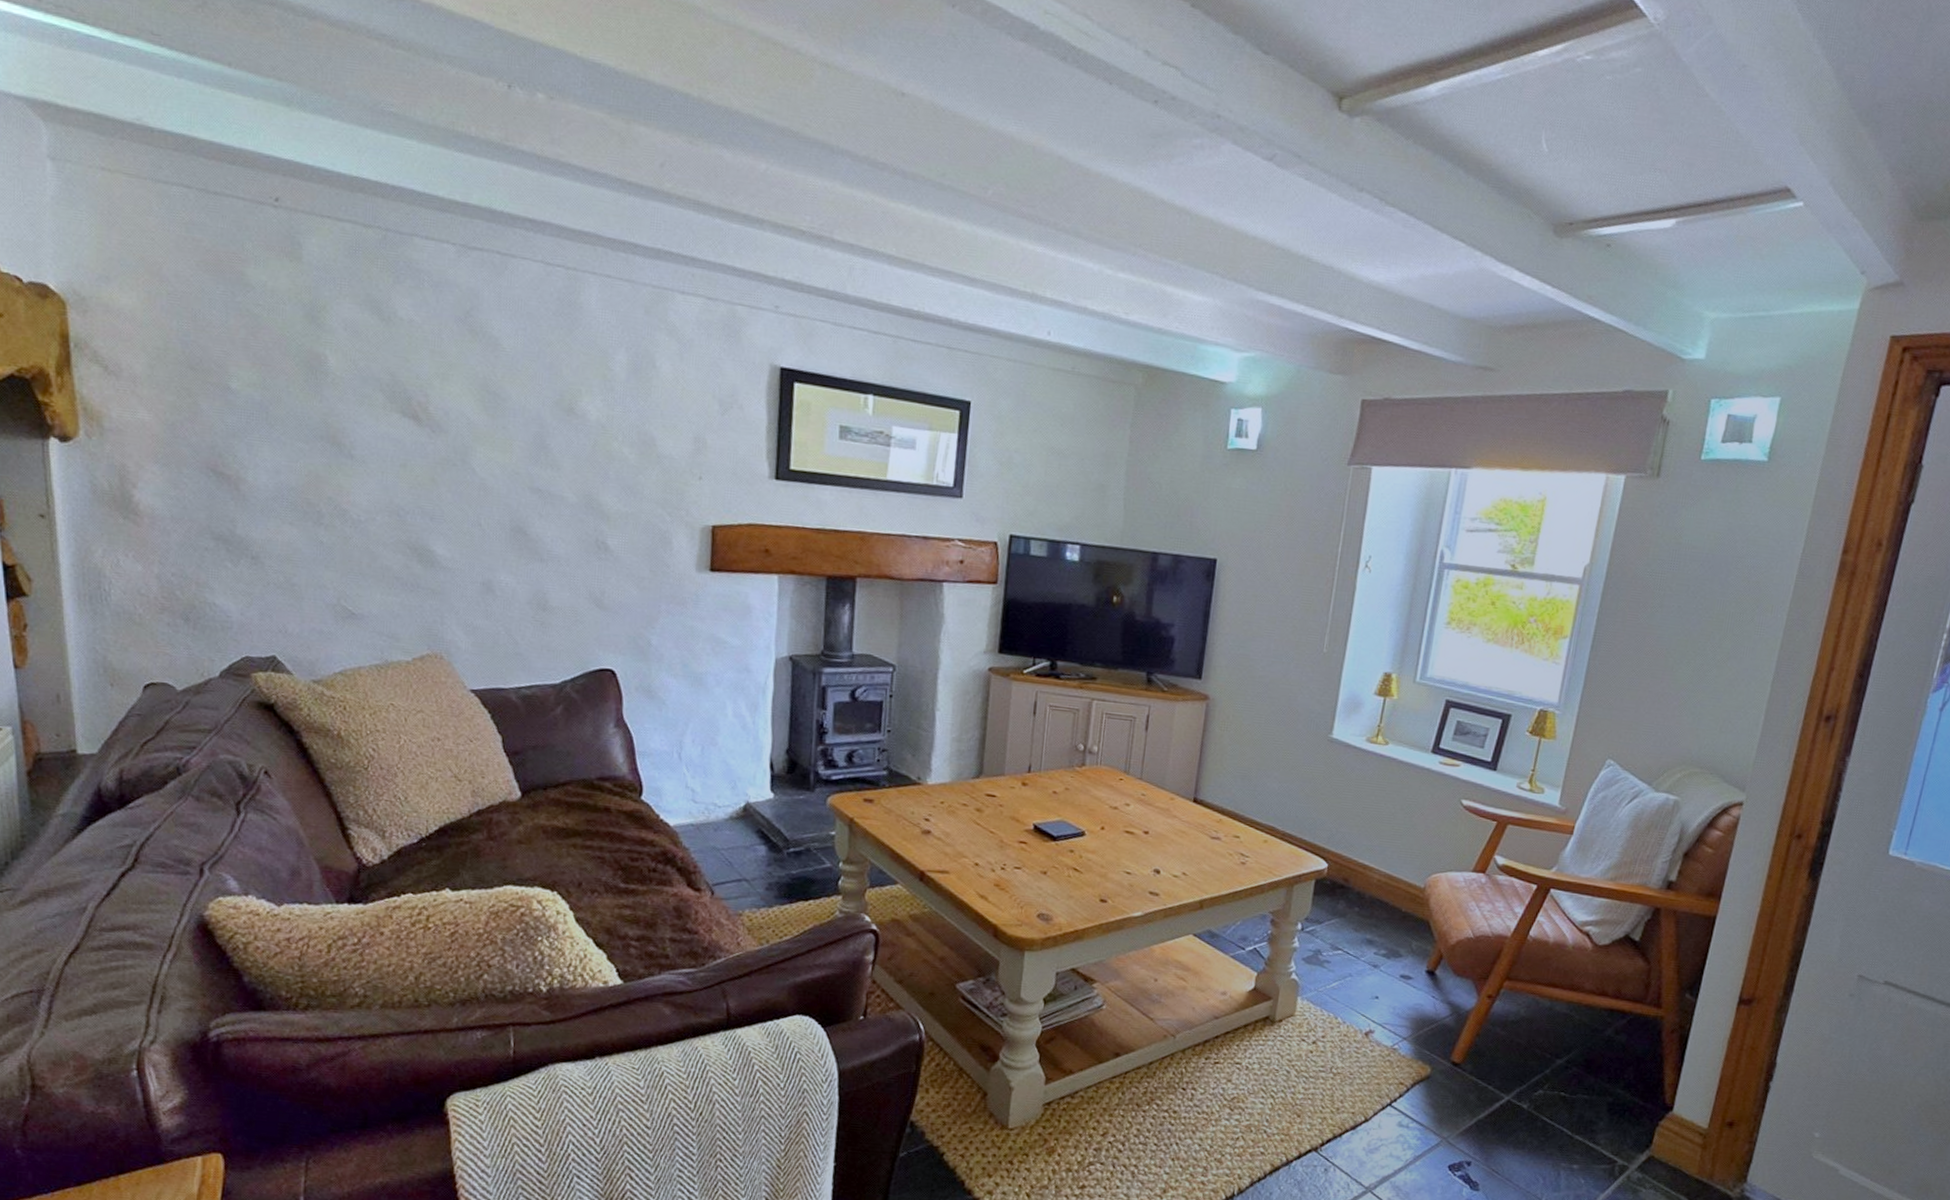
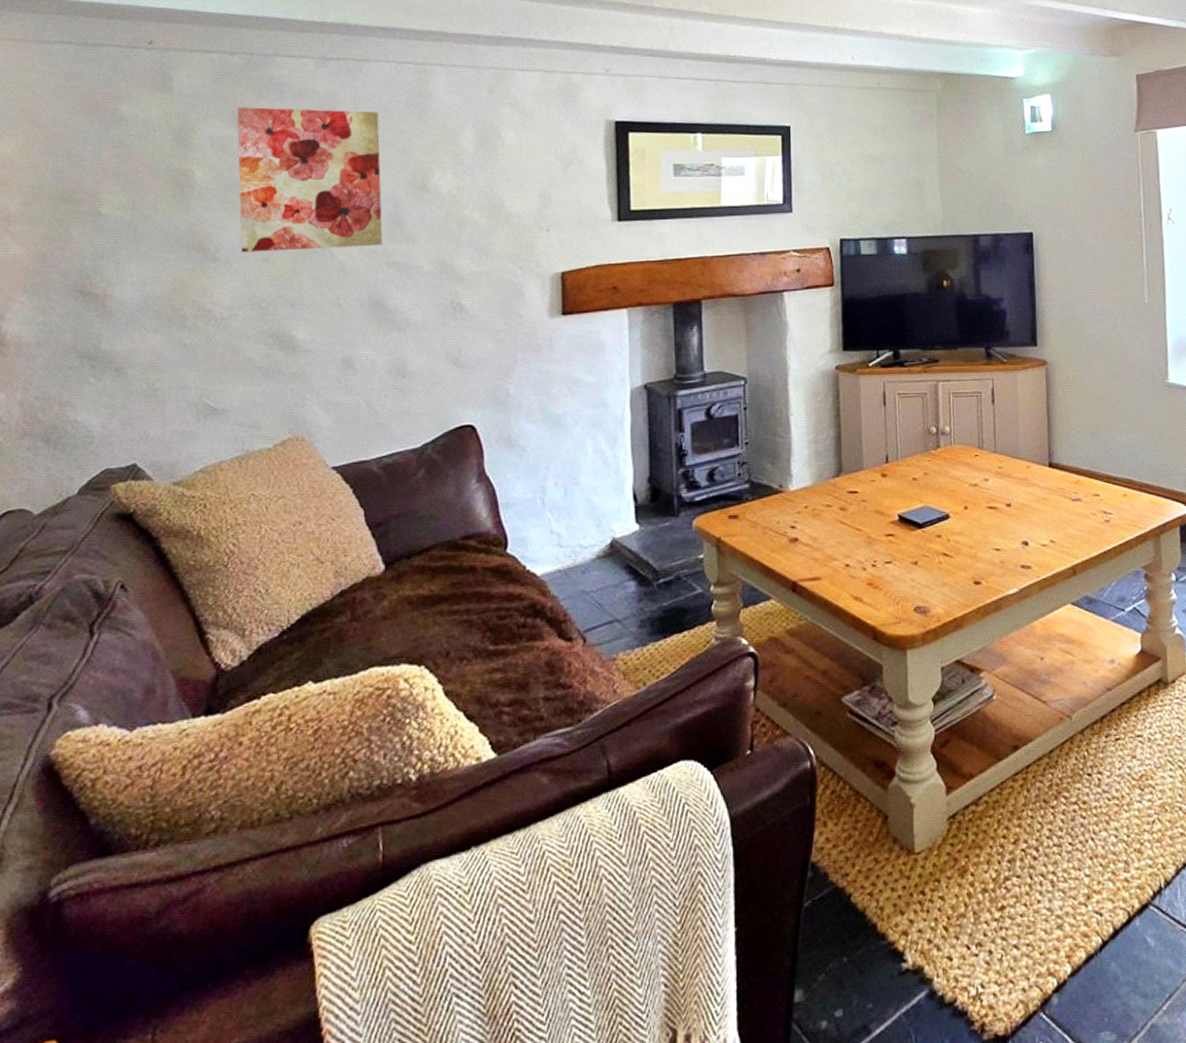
wall art: none [372,289,526,468] -> present [237,106,383,253]

